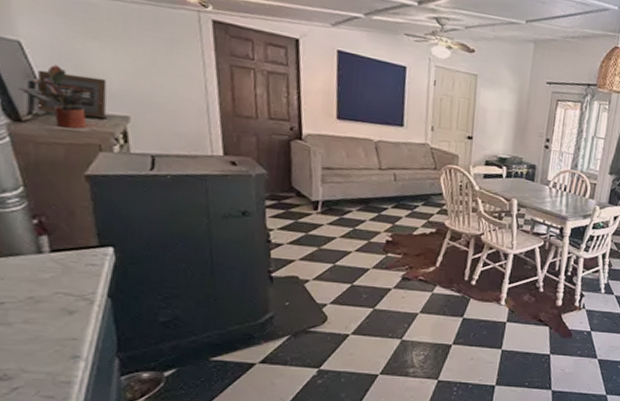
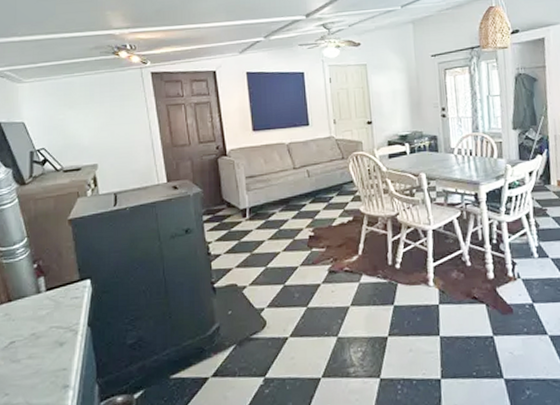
potted plant: present [17,65,102,129] -> none [23,135,78,183]
picture frame: present [37,69,107,119] -> none [35,137,82,174]

